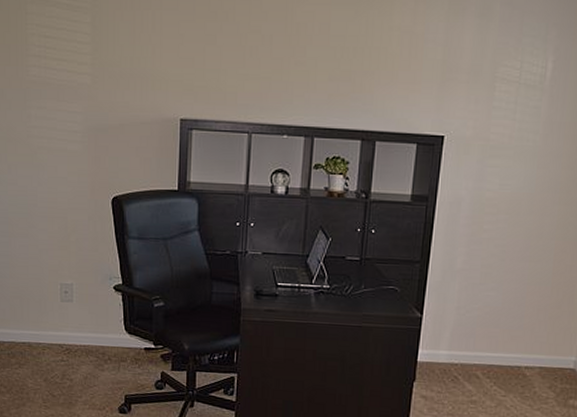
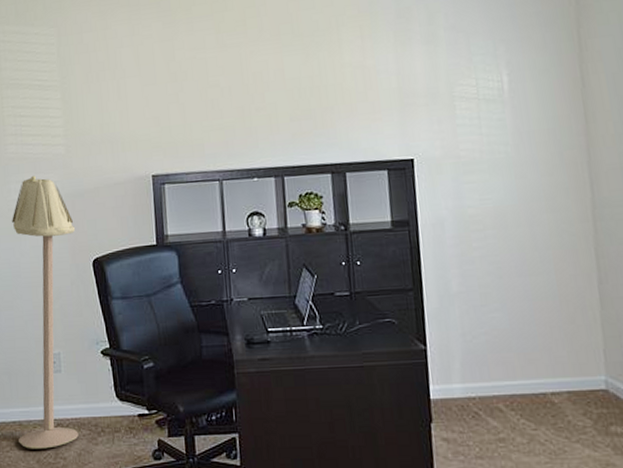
floor lamp: none [27,103,97,370] -> present [12,175,79,449]

